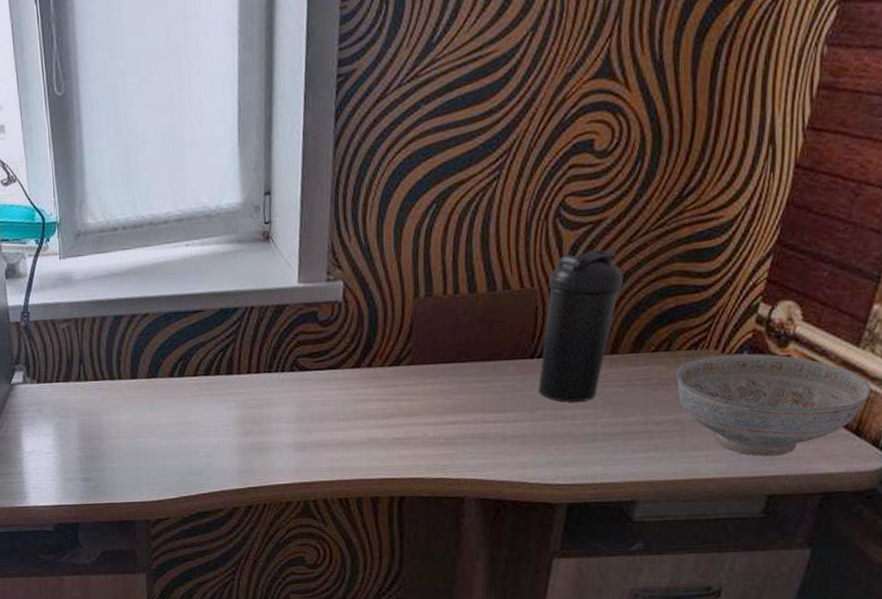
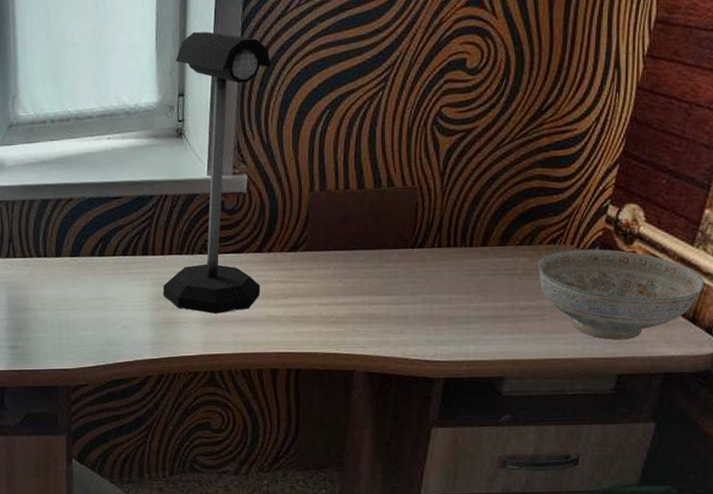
desk lamp: none [249,120,370,438] -> present [162,31,272,314]
water bottle: present [539,249,624,402] -> none [419,154,493,288]

